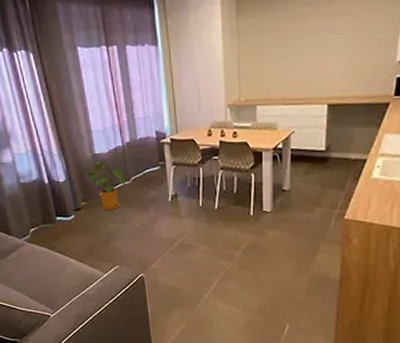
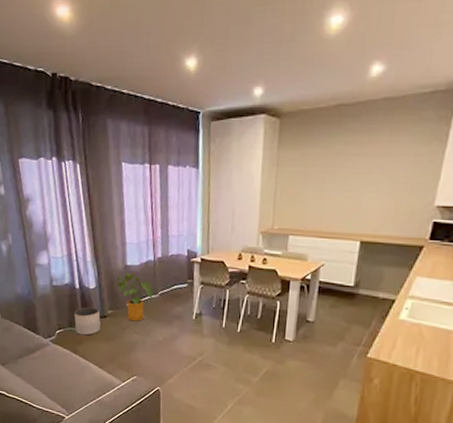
planter: none [46,201,76,231] -> present [74,307,101,336]

